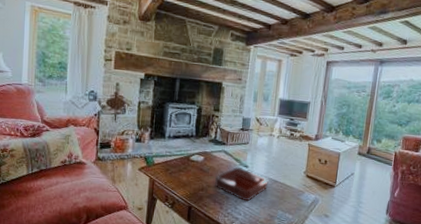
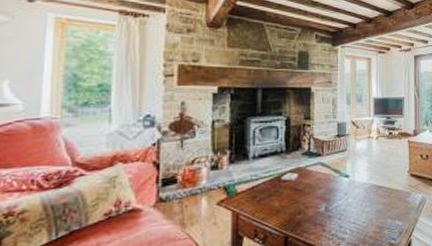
decorative tray: present [215,167,269,202] -> none [314,179,373,217]

